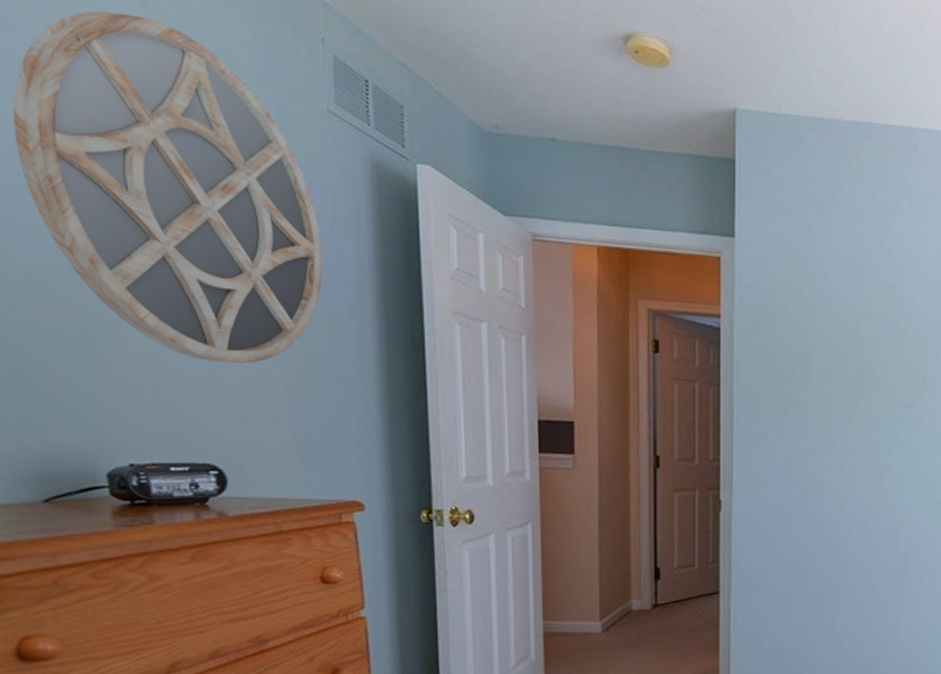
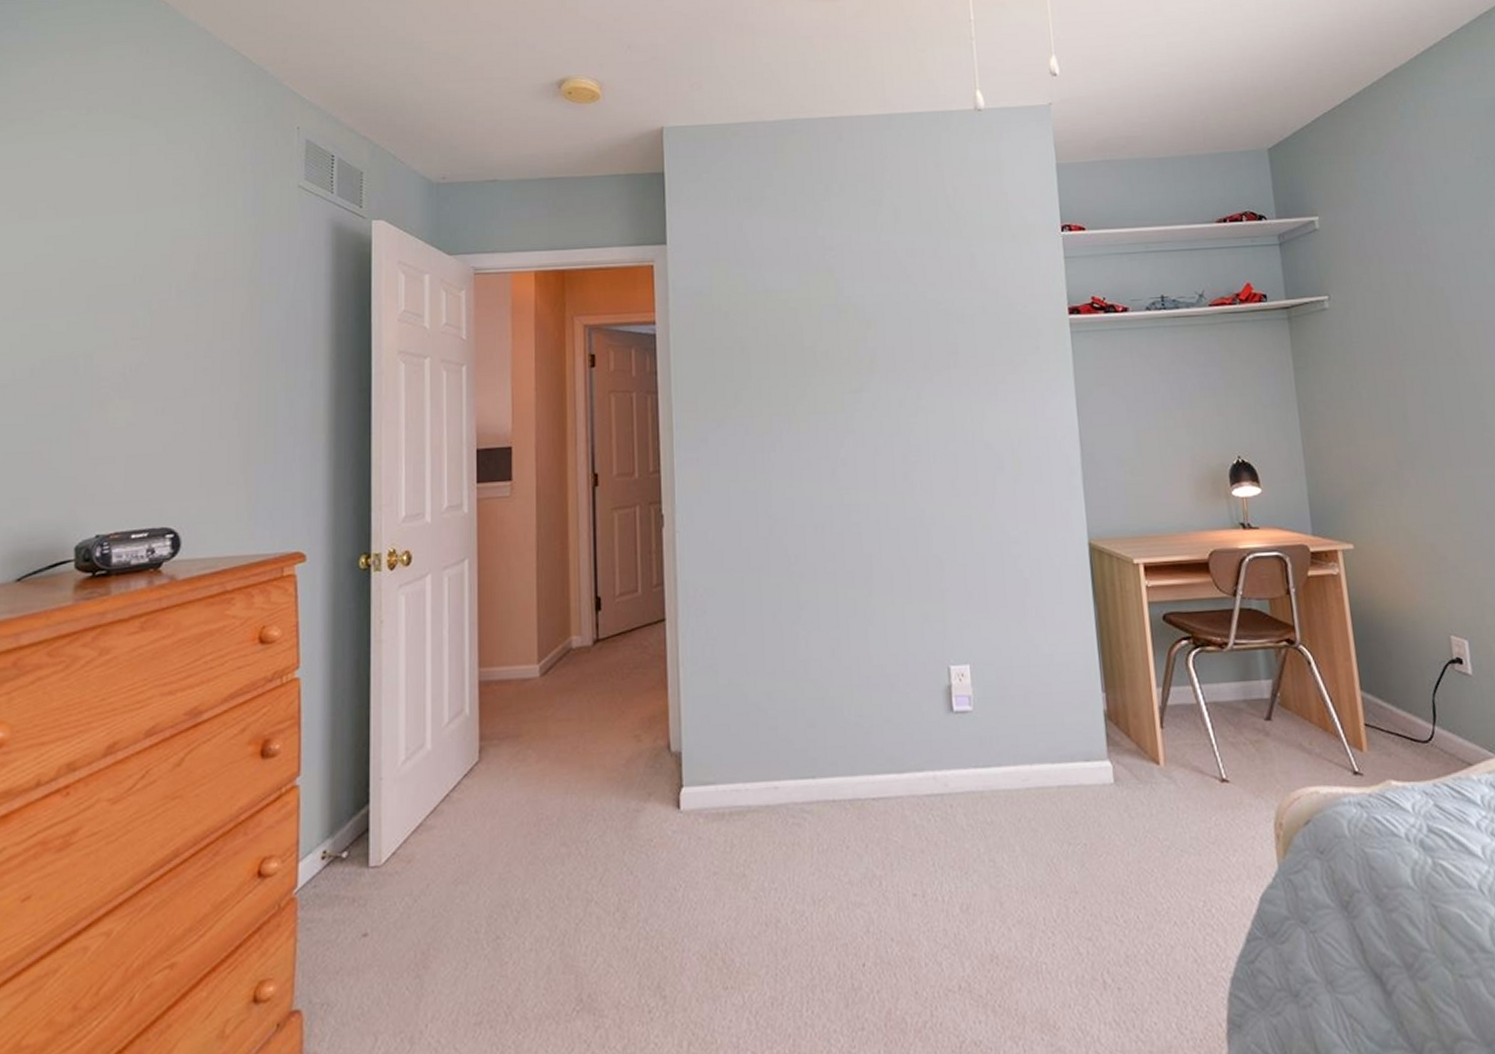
home mirror: present [12,10,323,364] -> none [40,133,284,427]

